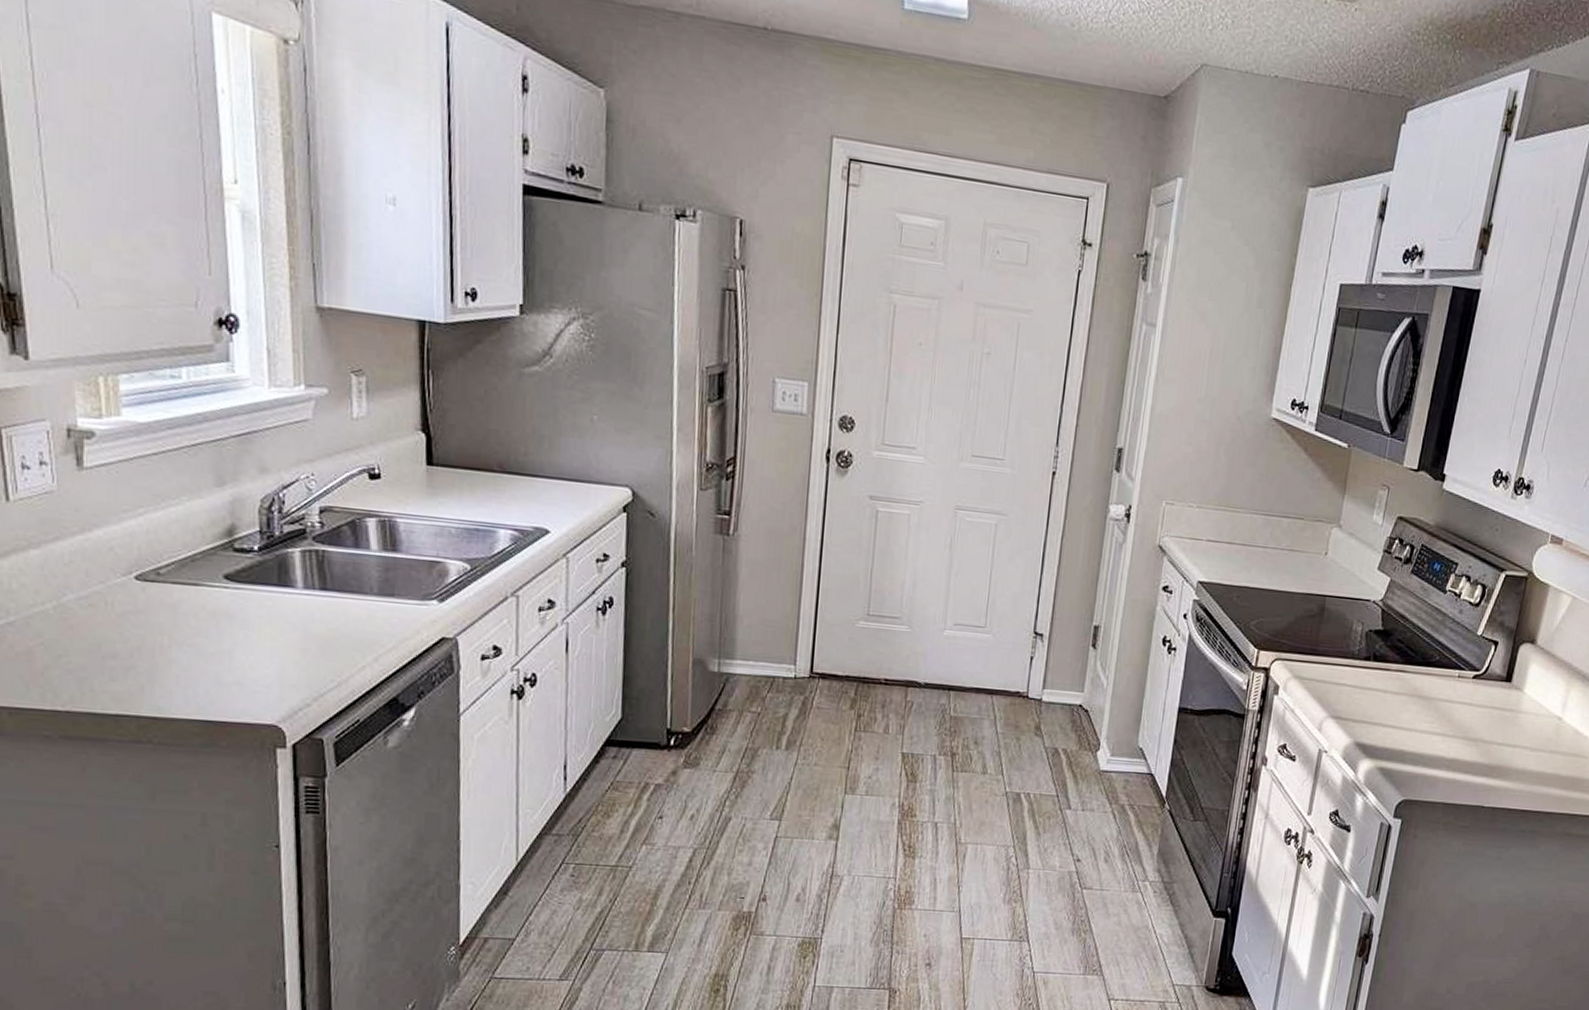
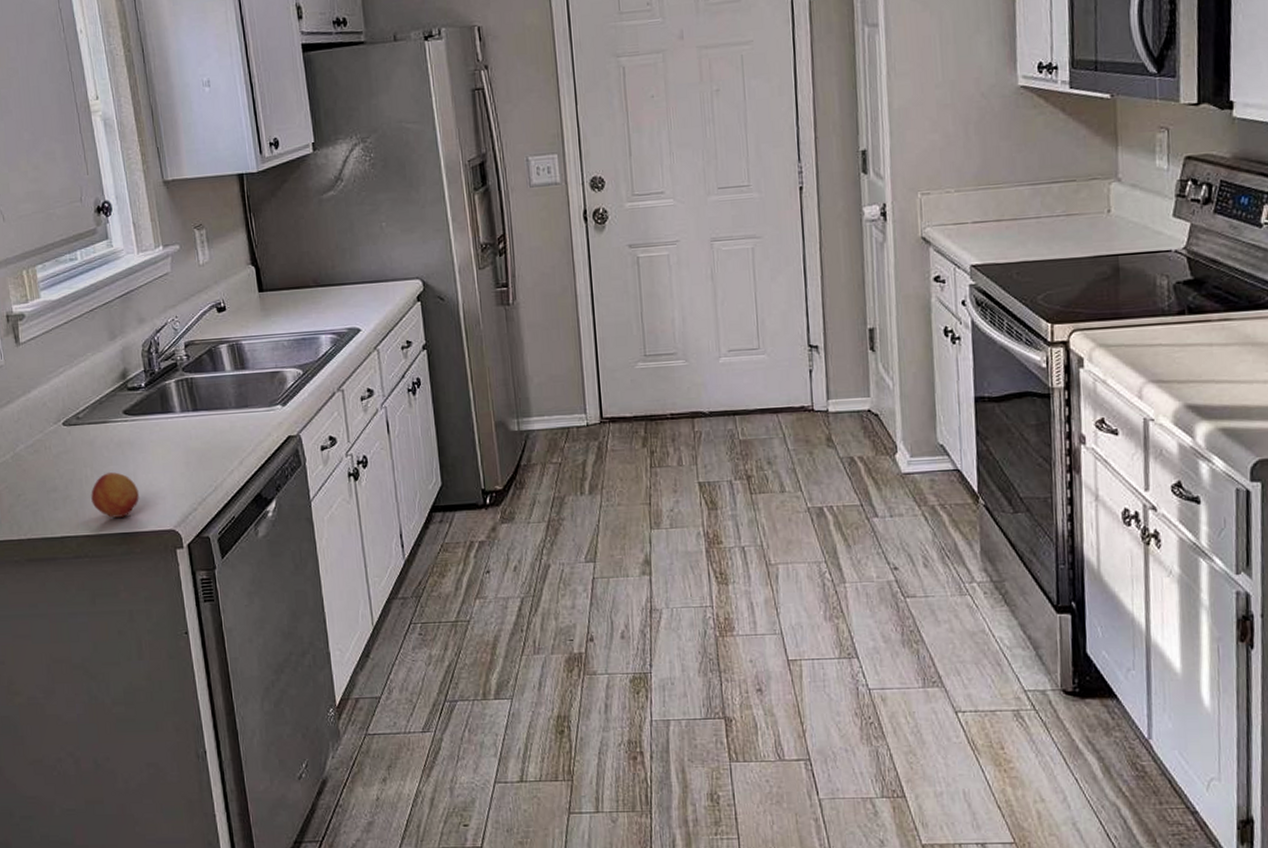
fruit: none [165,646,233,702] -> present [91,472,139,518]

